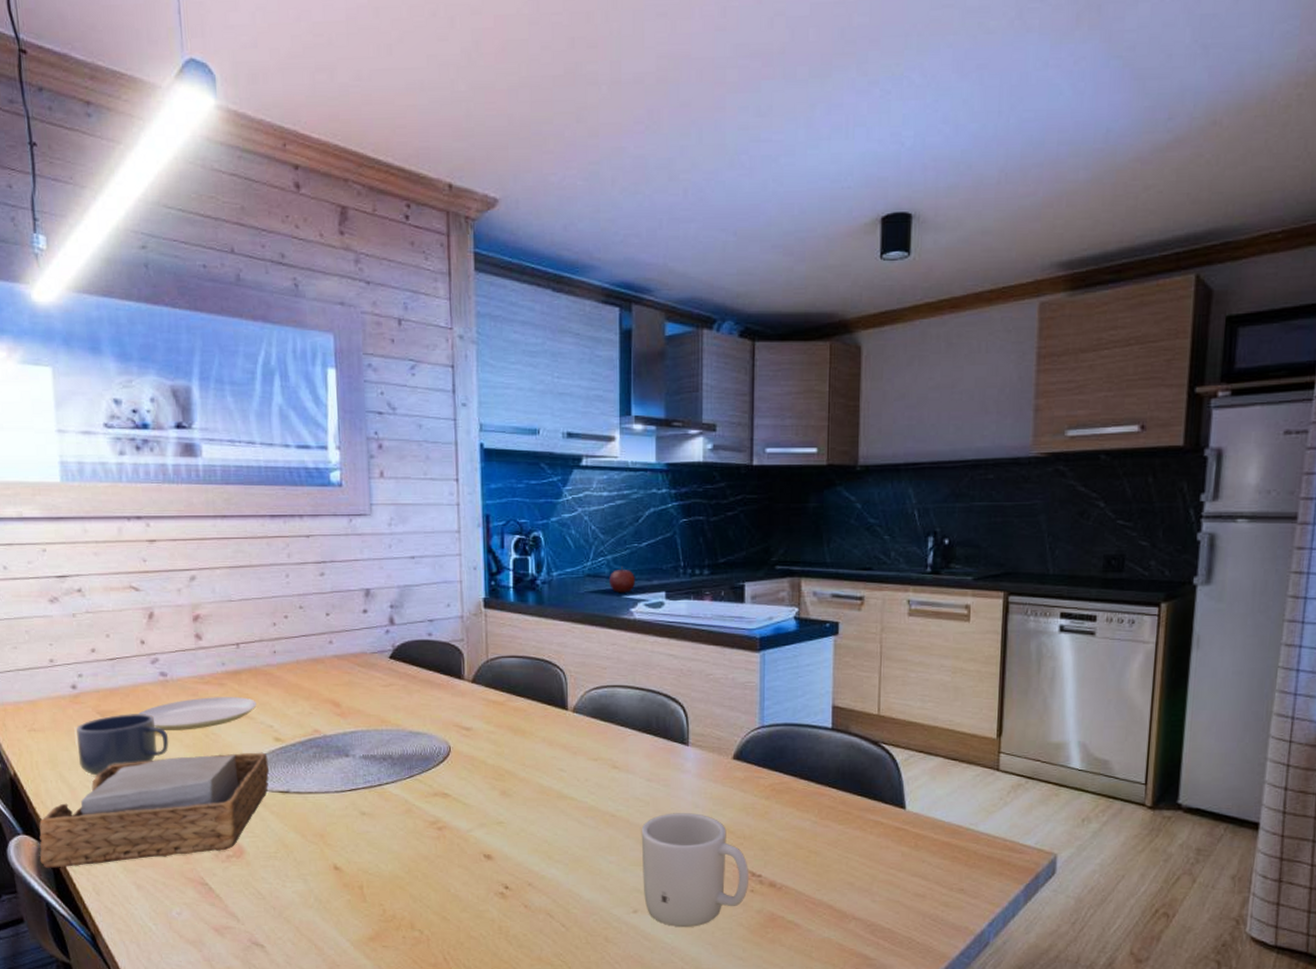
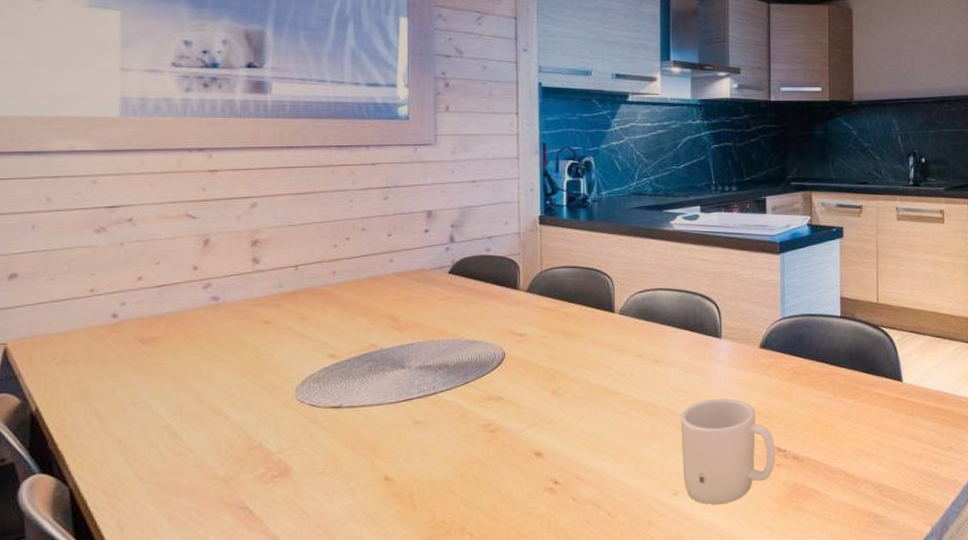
napkin holder: present [39,752,269,869] -> none [57,369,321,508]
cup: present [76,714,169,776] -> none [113,338,216,405]
plate: present [138,697,257,730] -> none [185,317,313,354]
fruit: present [609,567,636,592] -> none [652,186,675,208]

